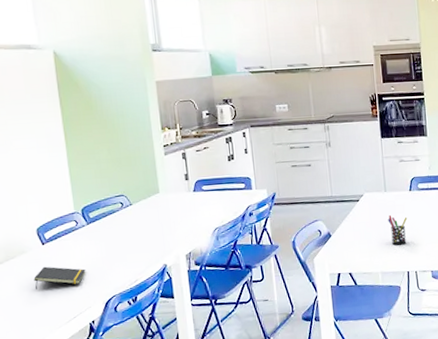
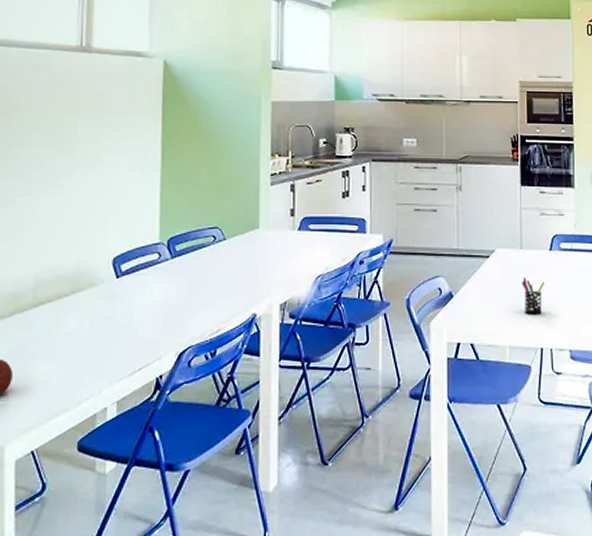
notepad: present [33,266,86,289] -> none [100,304,162,331]

